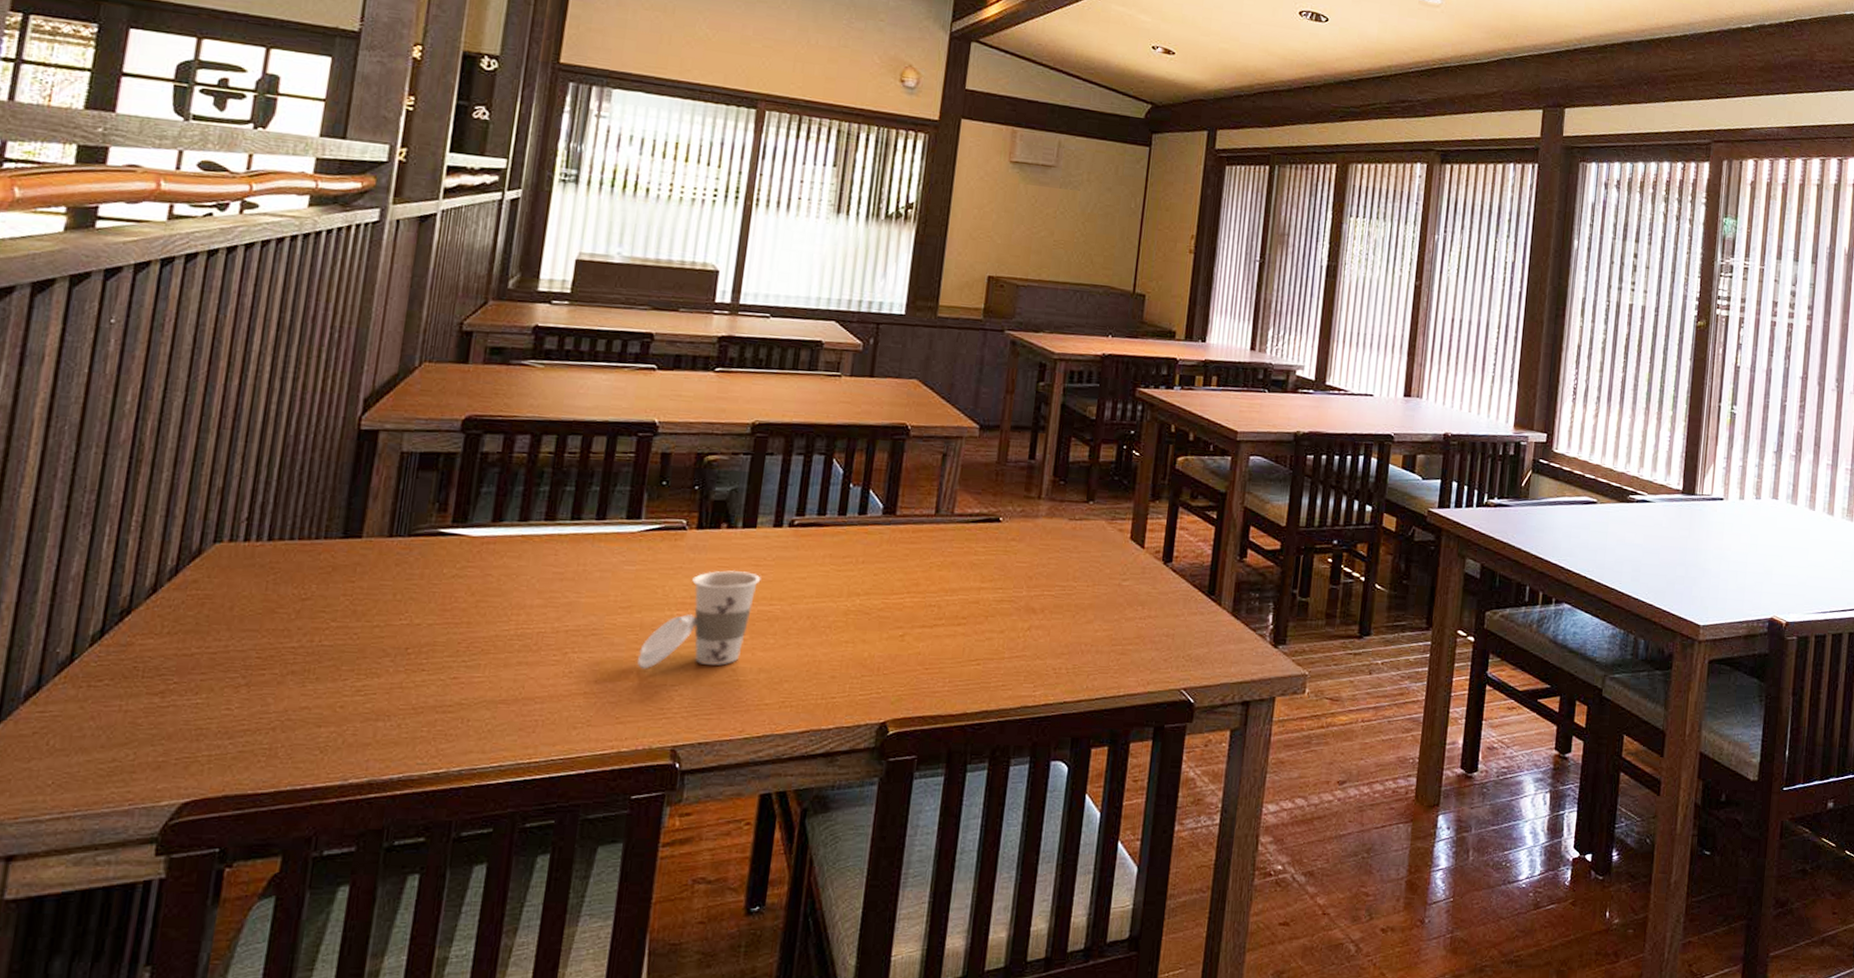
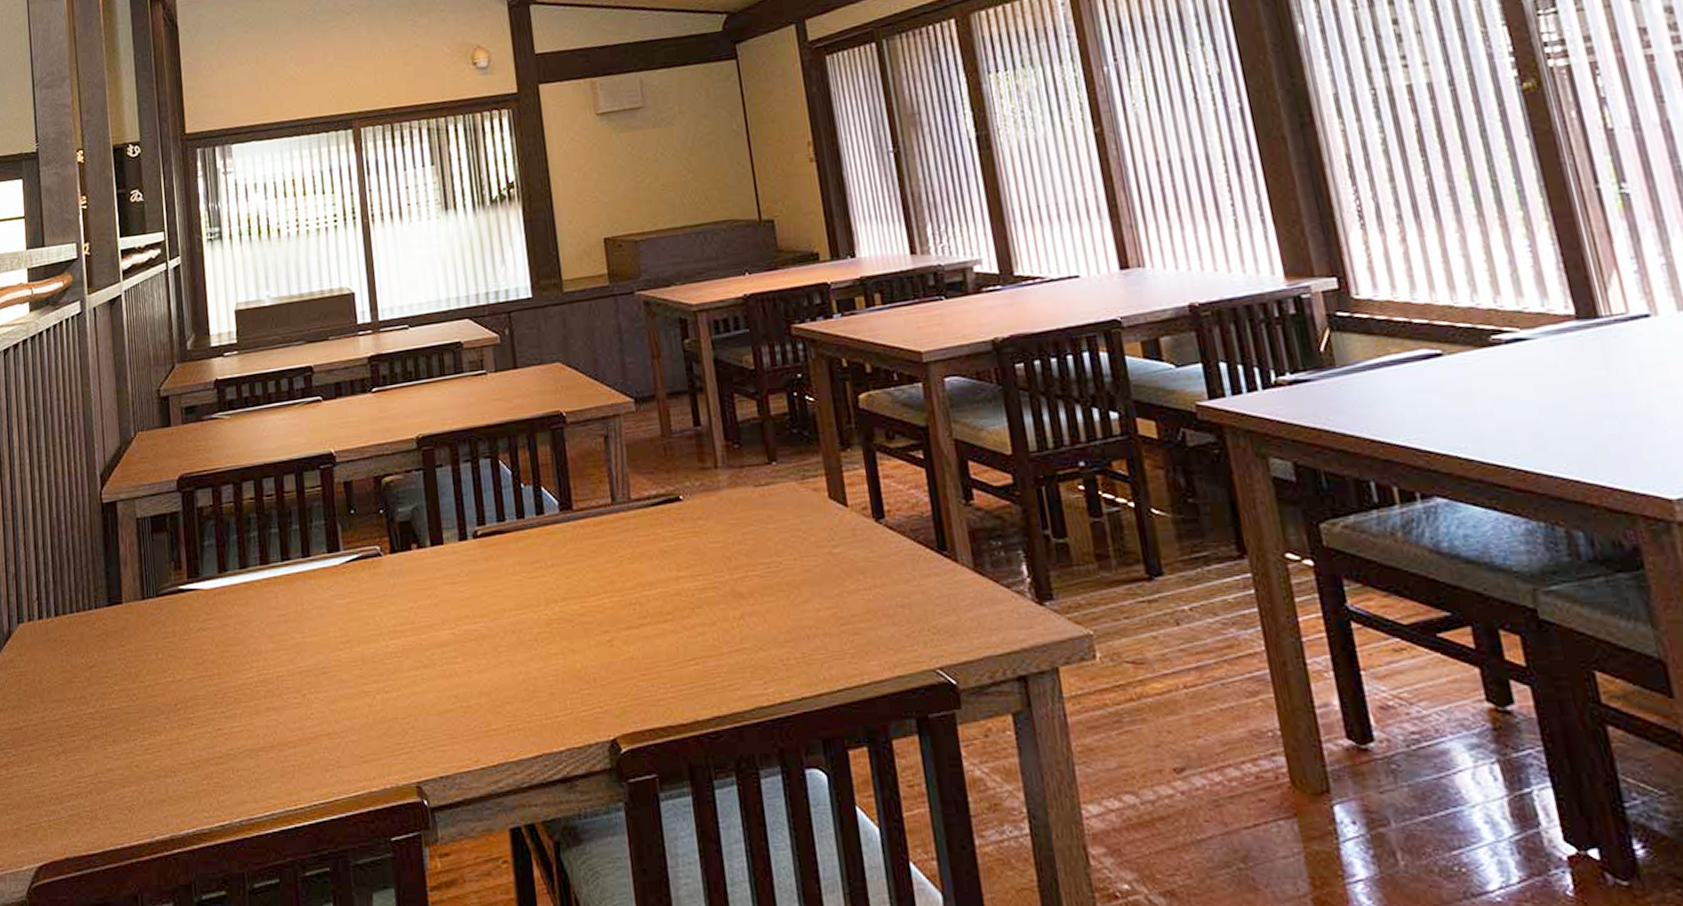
cup: present [636,570,761,669] -> none [366,590,460,704]

